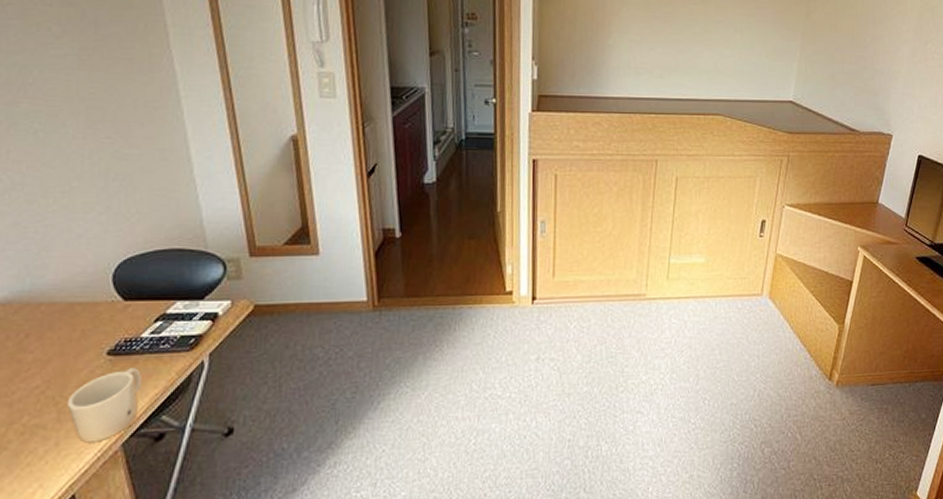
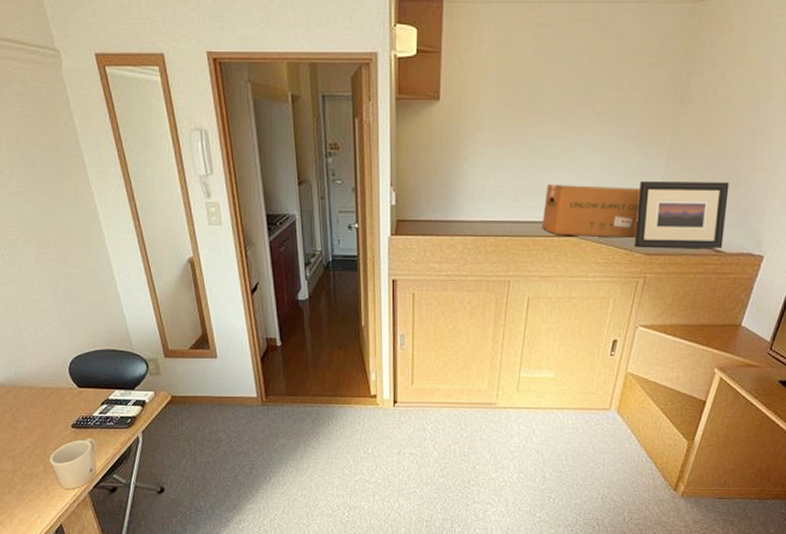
box: none [688,62,779,117] -> present [542,184,640,239]
picture frame: none [777,62,858,127] -> present [635,181,730,248]

